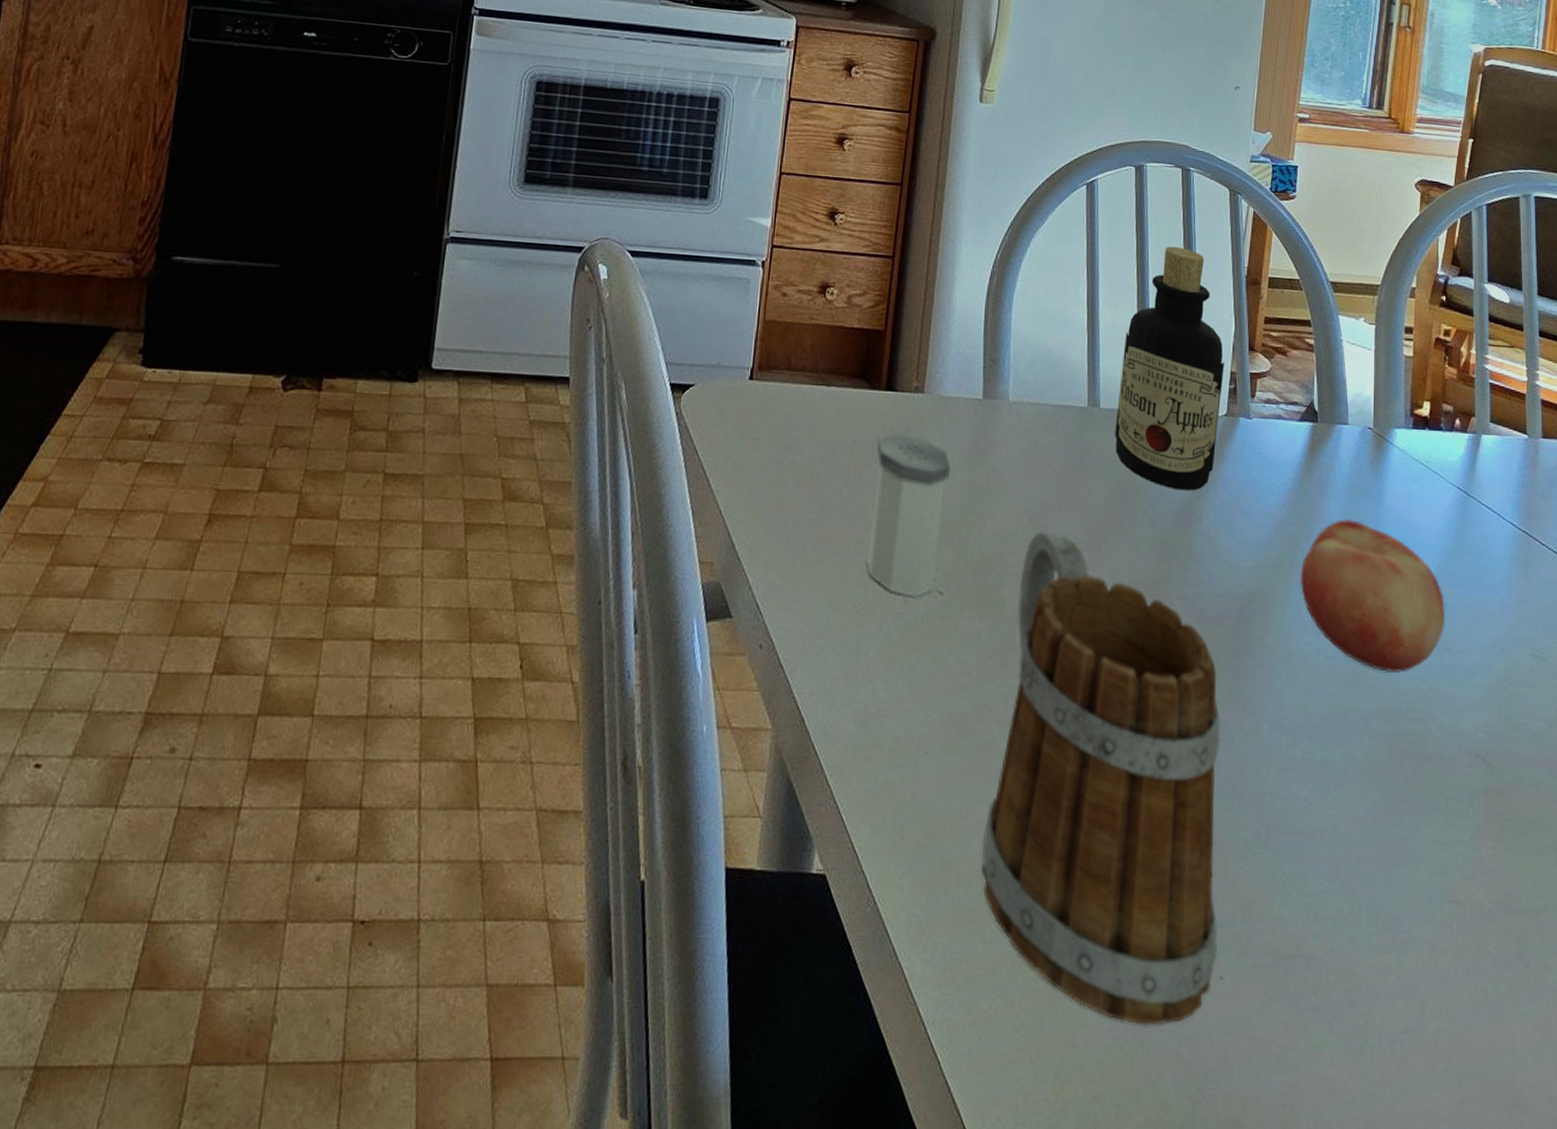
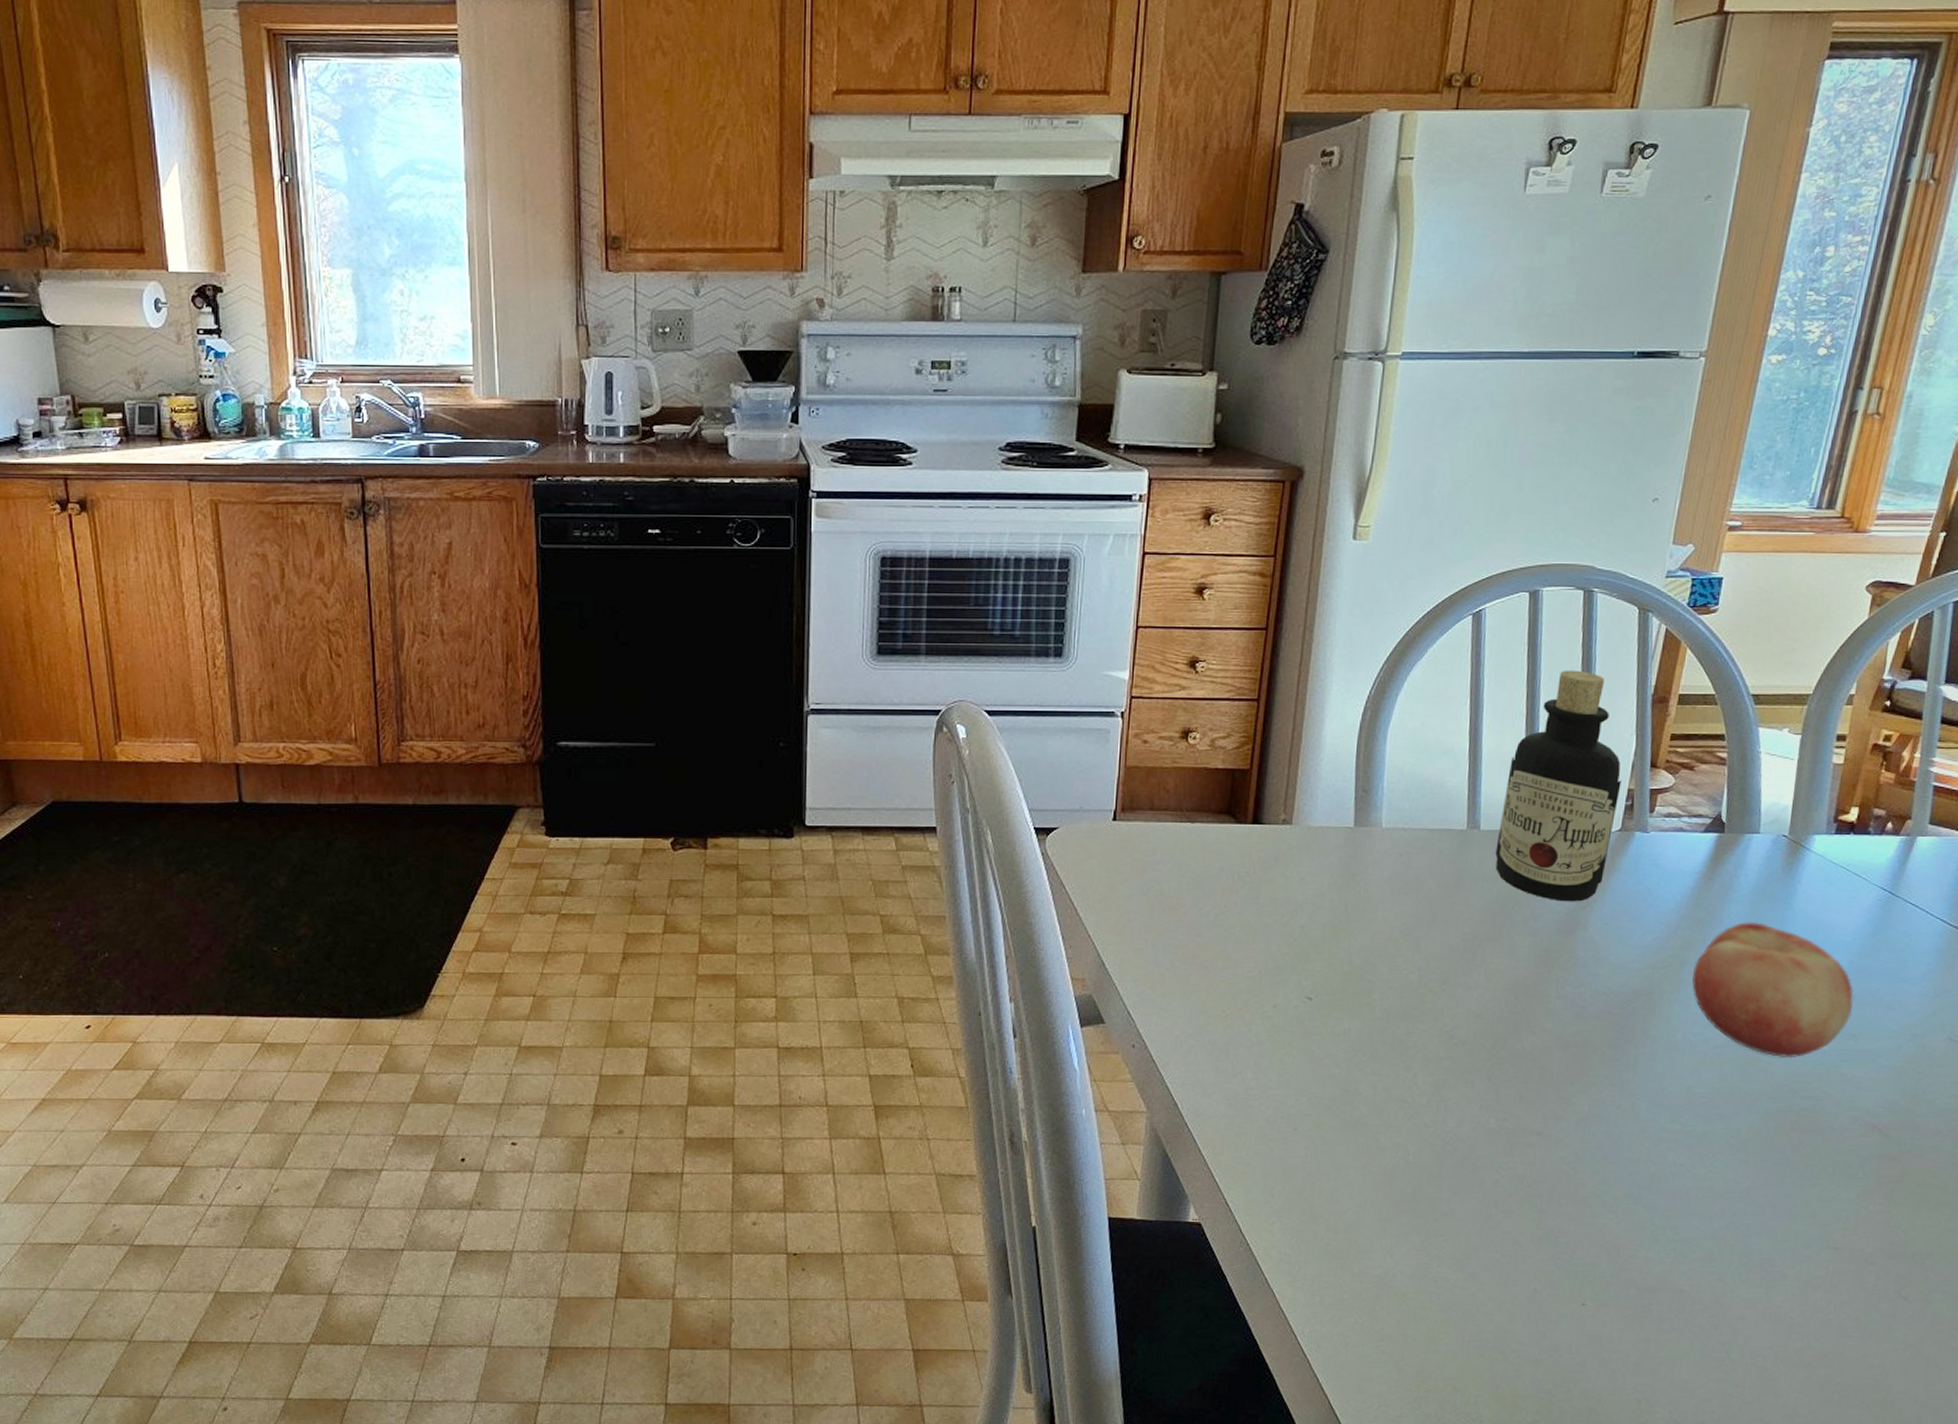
salt shaker: present [867,432,950,597] -> none [1236,861,1320,1002]
mug: present [981,532,1221,1027] -> none [1349,943,1596,1340]

